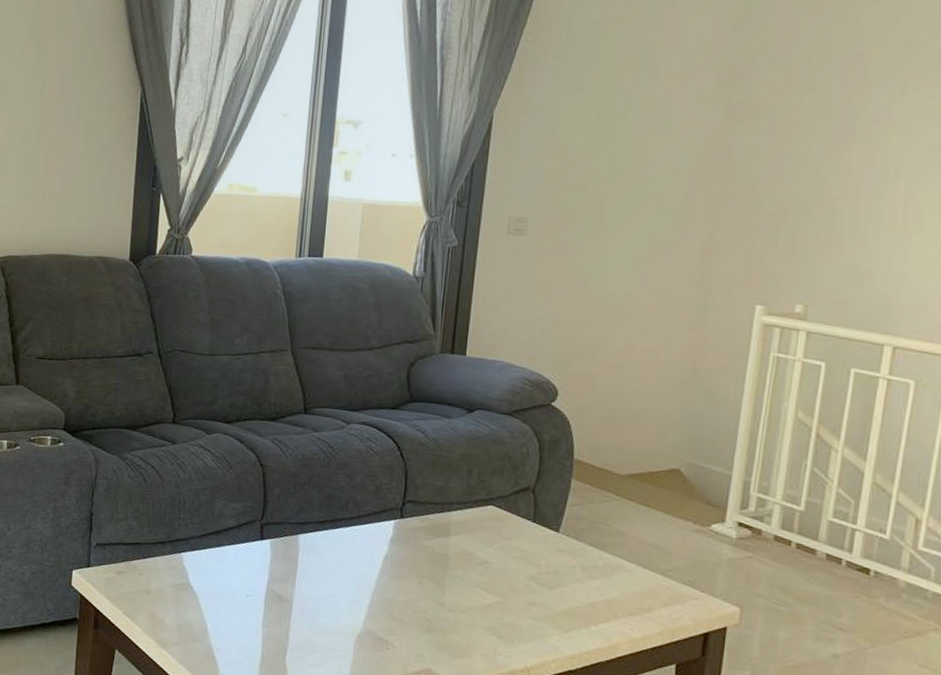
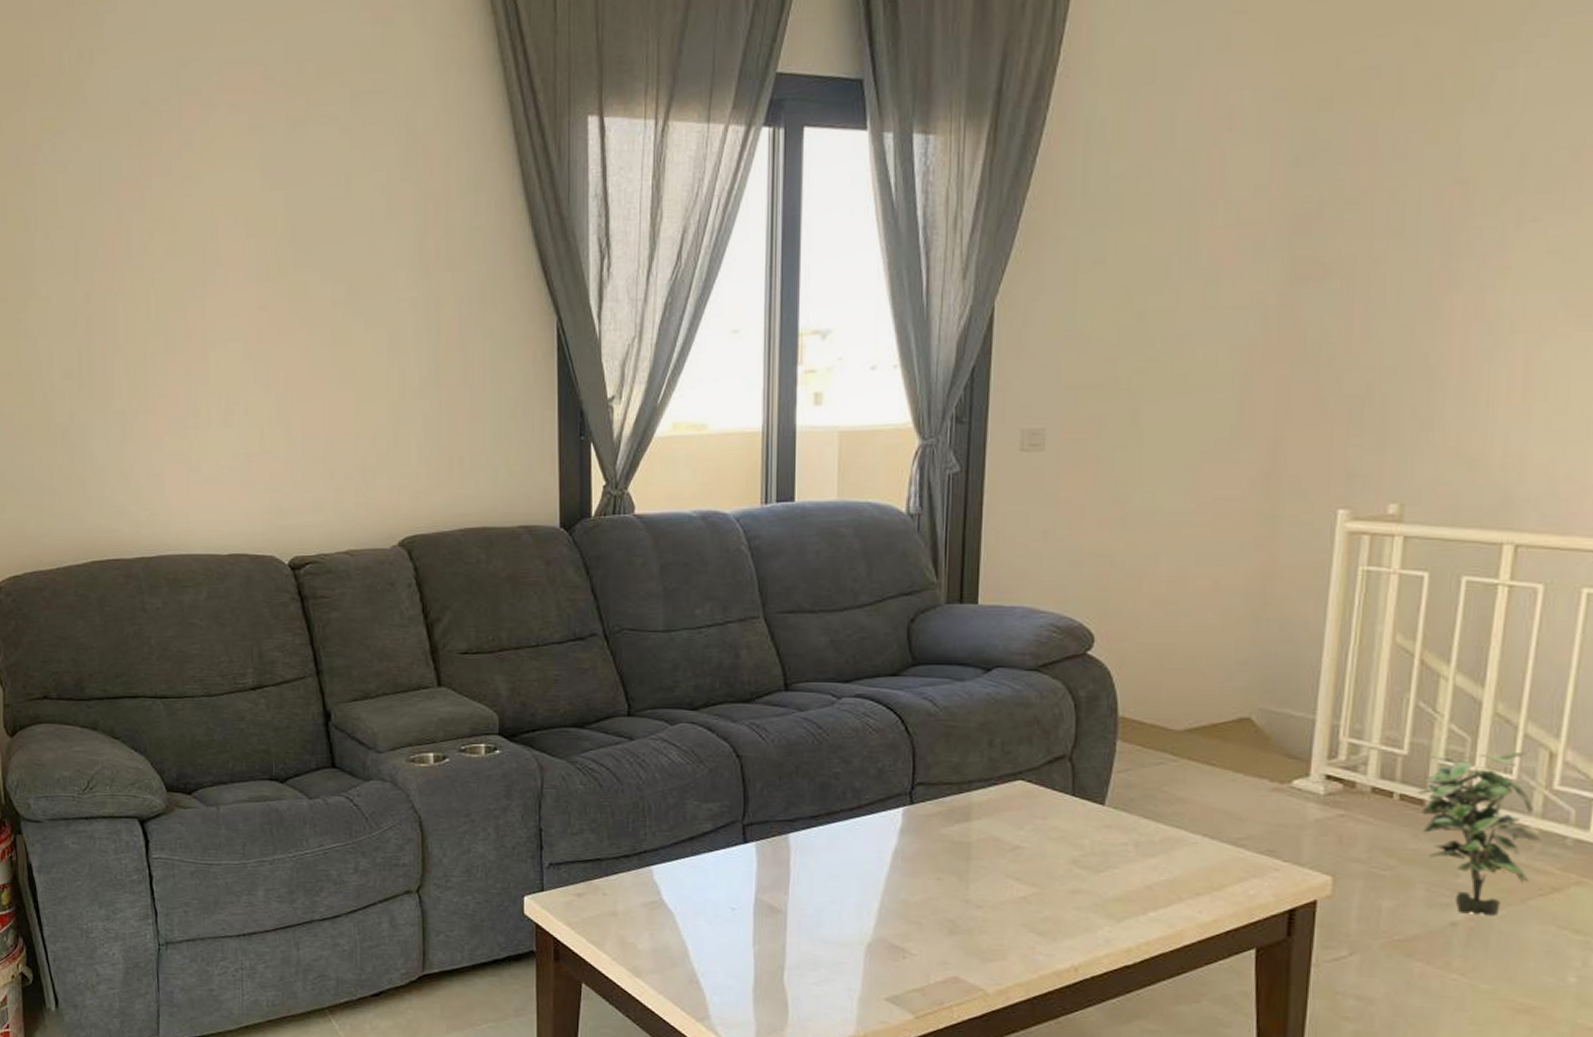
potted plant: none [810,513,908,653] -> present [1417,751,1542,917]

